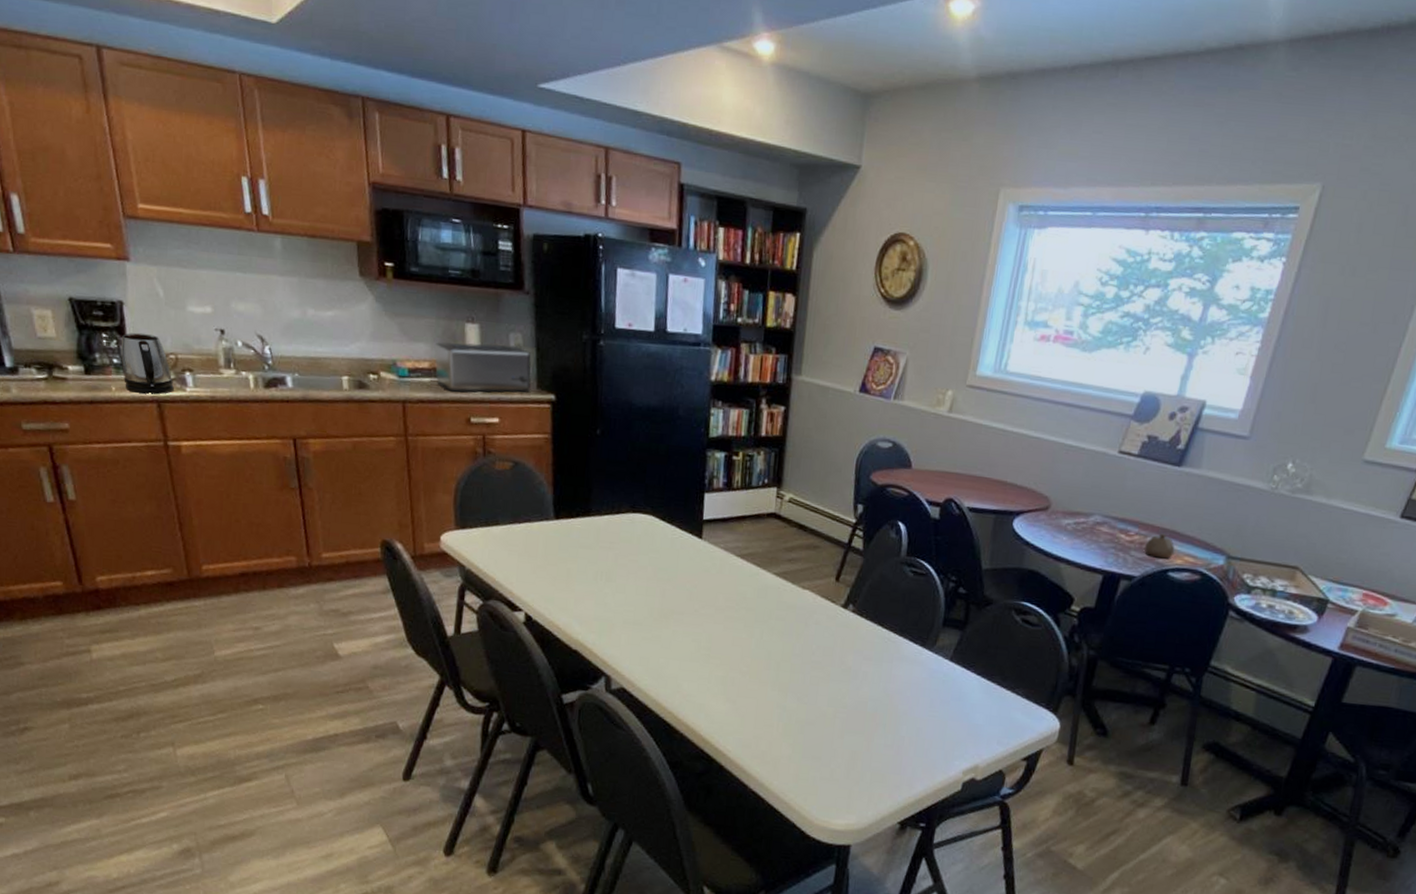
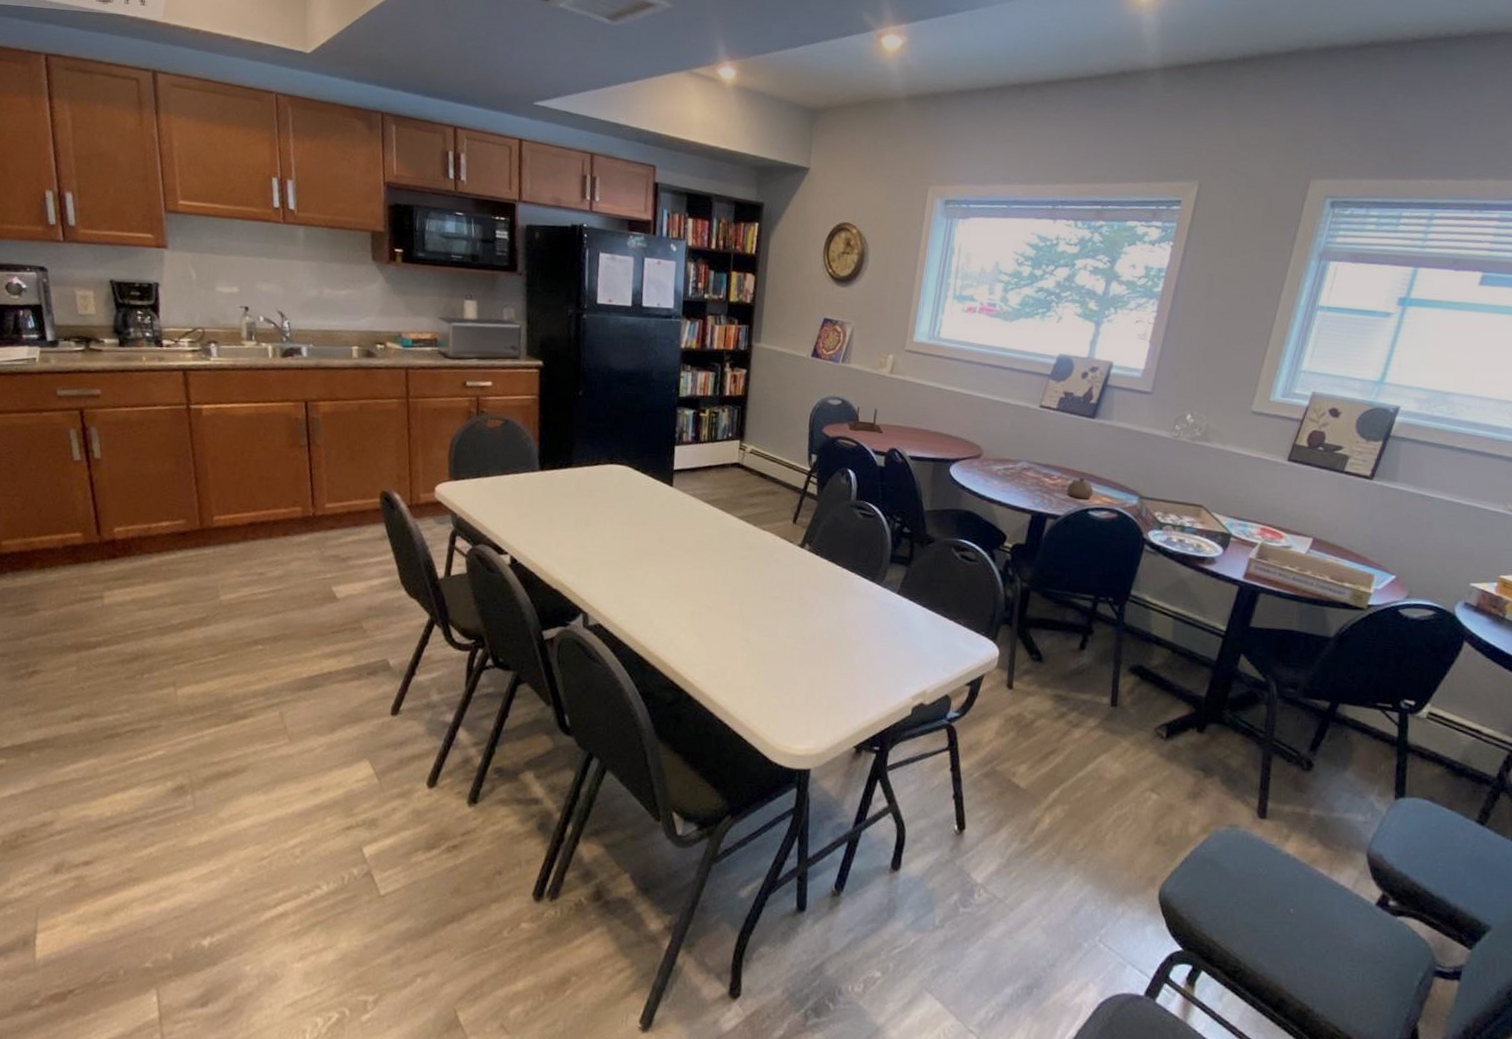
kettle: present [120,332,174,394] -> none [153,309,200,364]
napkin holder: none [899,450,939,481] -> present [848,406,883,434]

